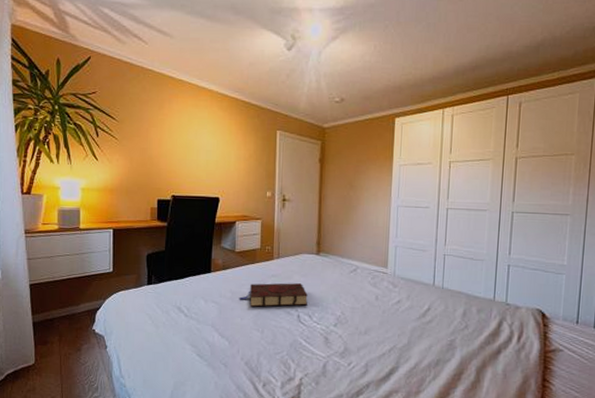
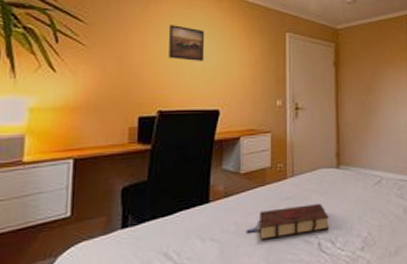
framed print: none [179,122,208,155] -> present [169,25,205,61]

